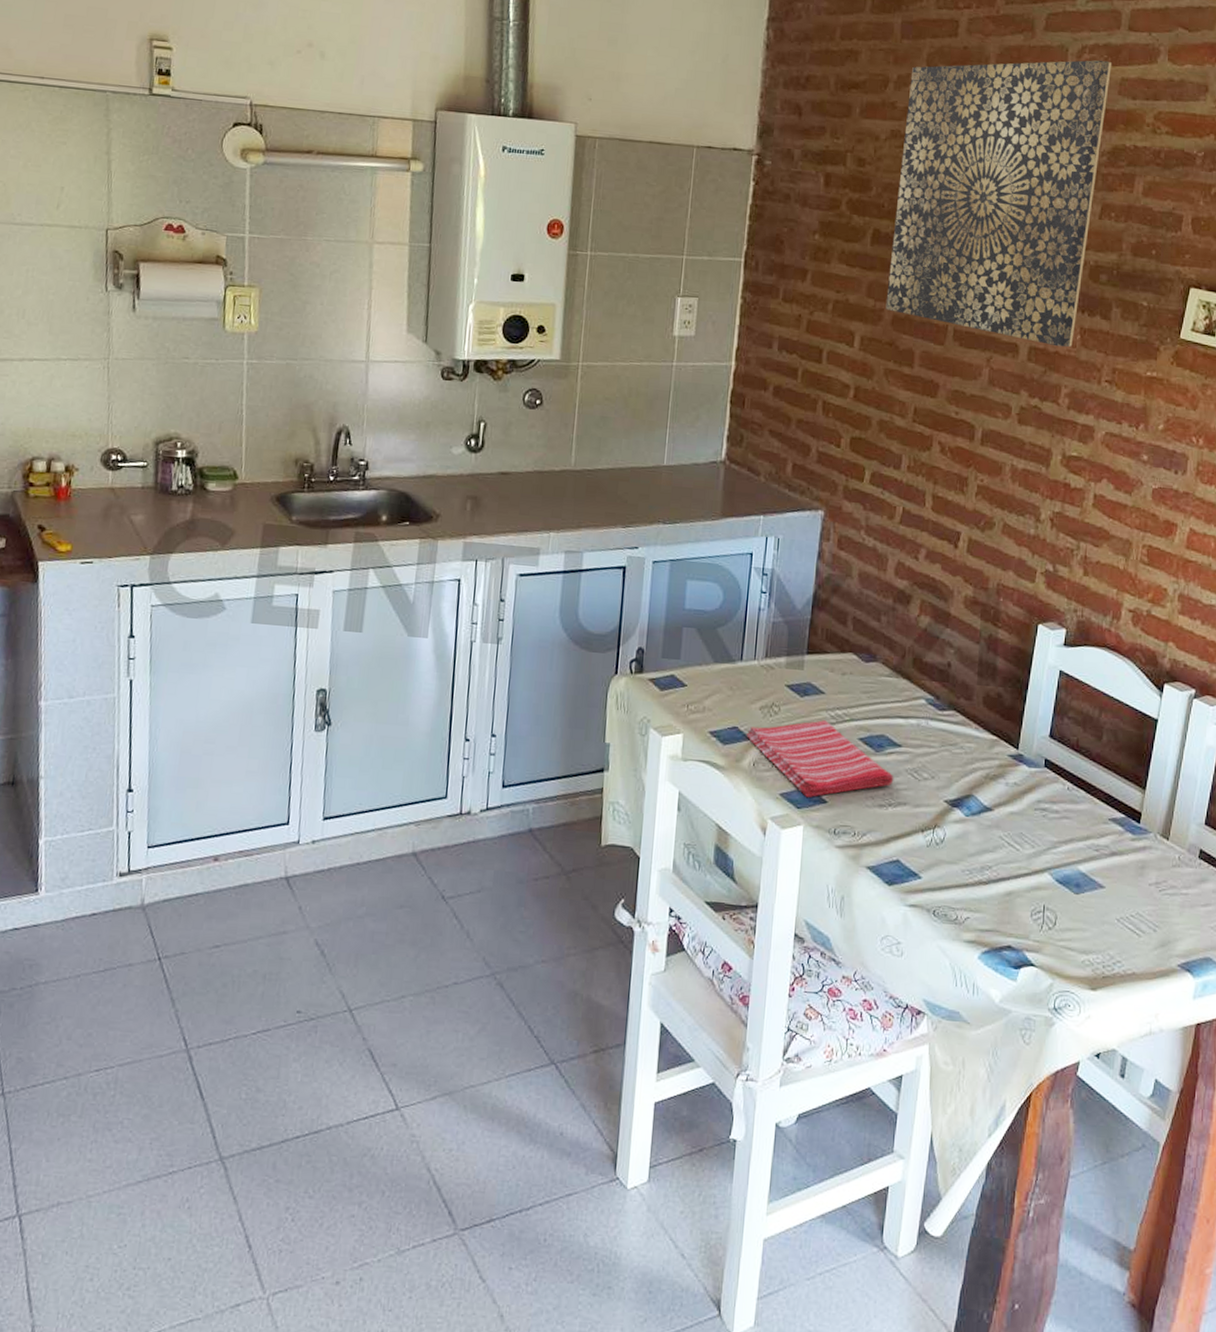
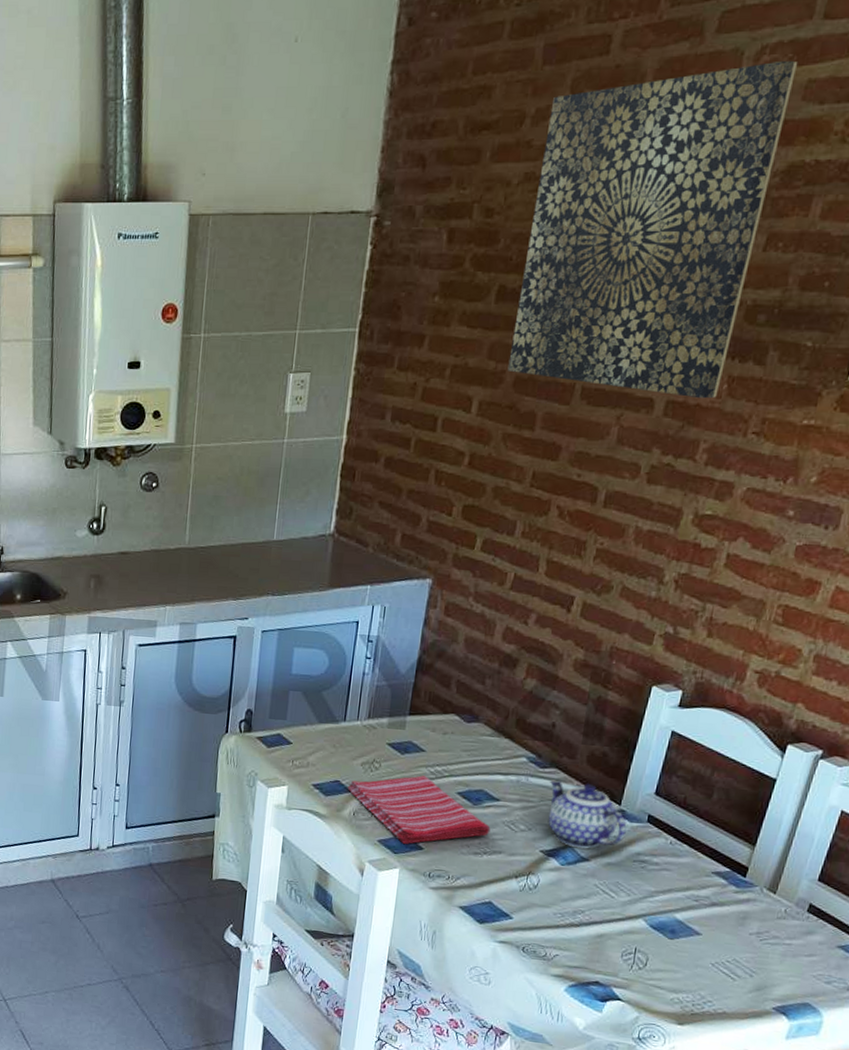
teapot: none [949,722,1026,798] -> present [548,779,627,849]

